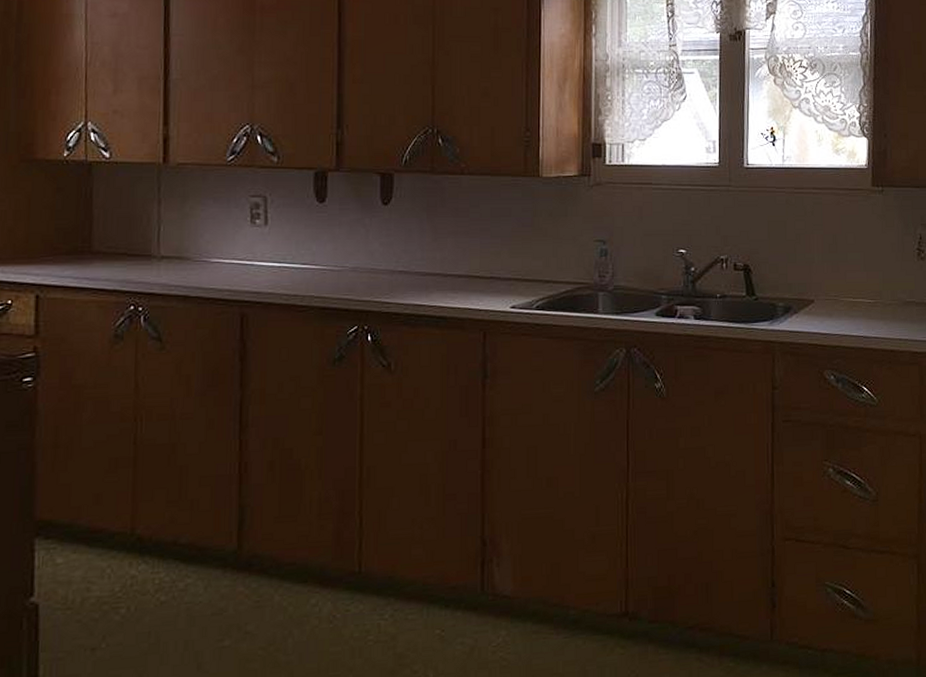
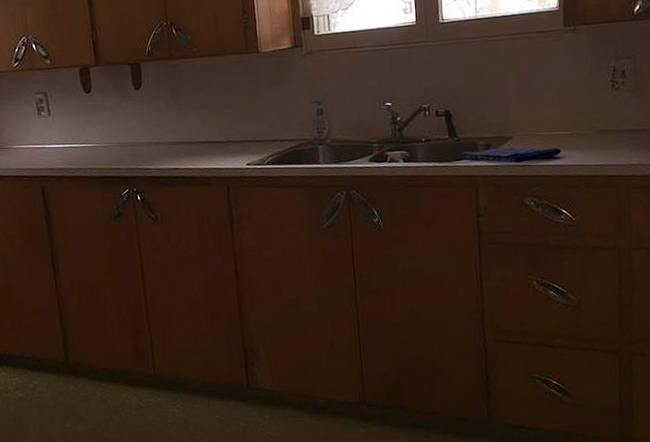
dish towel: none [760,311,865,331] -> present [463,146,562,164]

